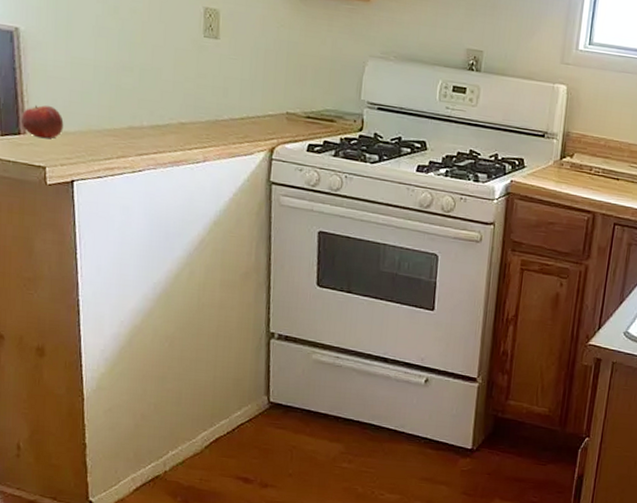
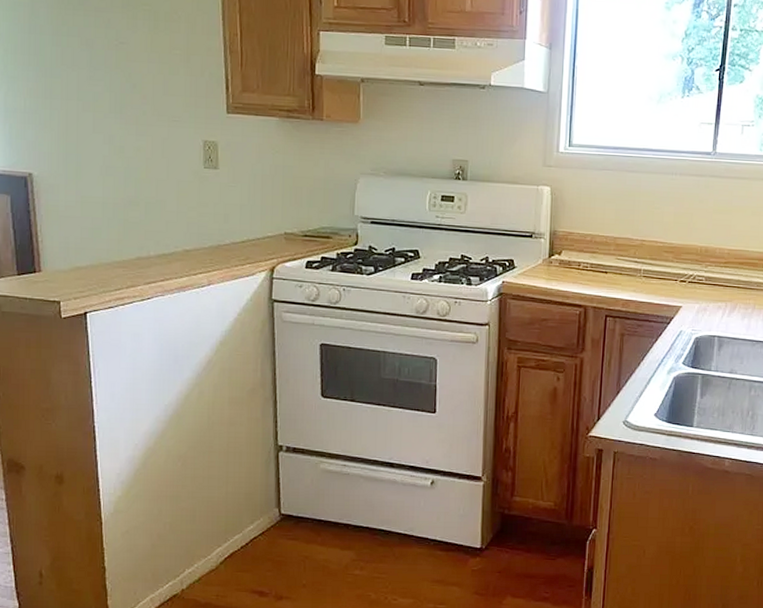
fruit: present [20,105,64,139] -> none [36,243,76,275]

